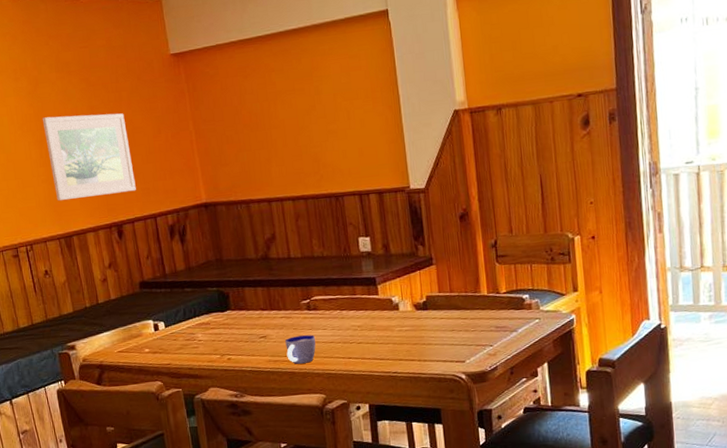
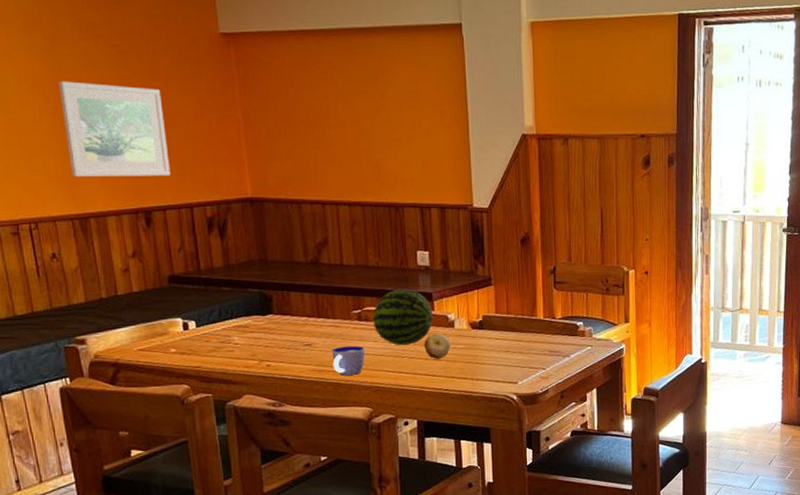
fruit: none [320,275,379,332] -> present [372,289,434,345]
fruit: none [370,316,397,343] -> present [424,333,451,359]

